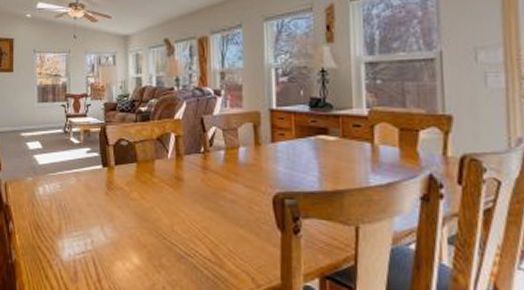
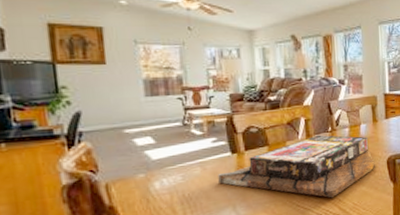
board game: none [90,155,258,237] -> present [218,134,376,198]

